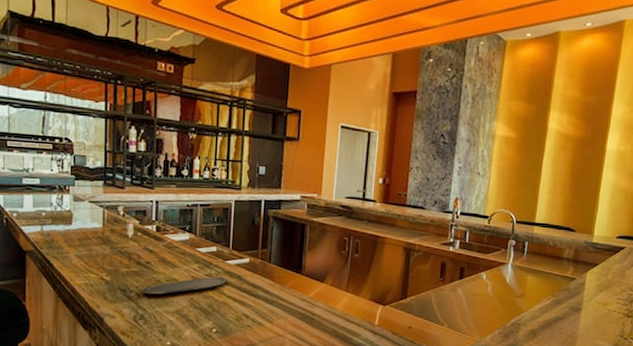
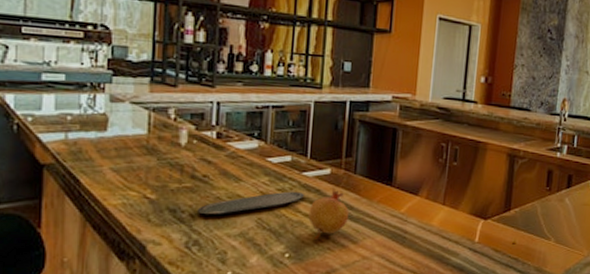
fruit: none [231,274,266,319] -> present [308,187,349,241]

